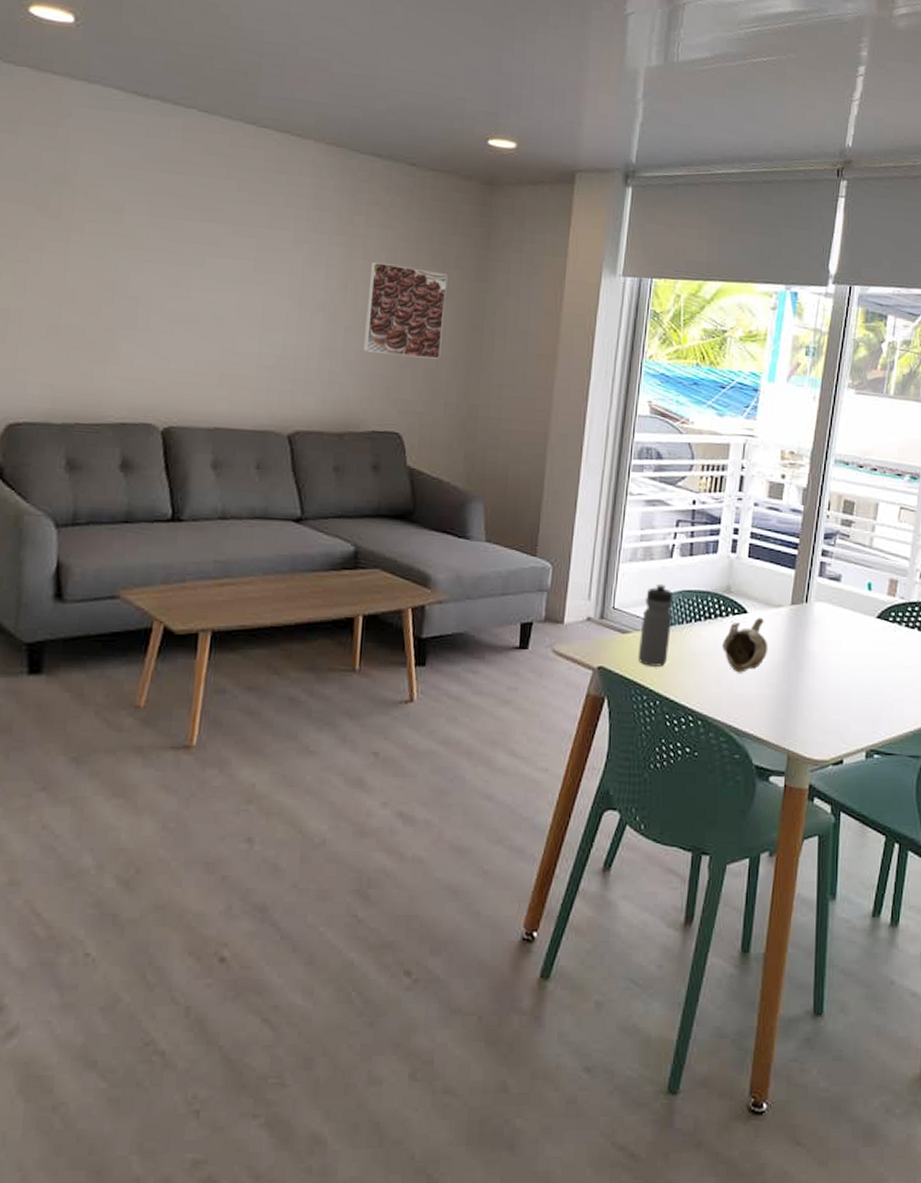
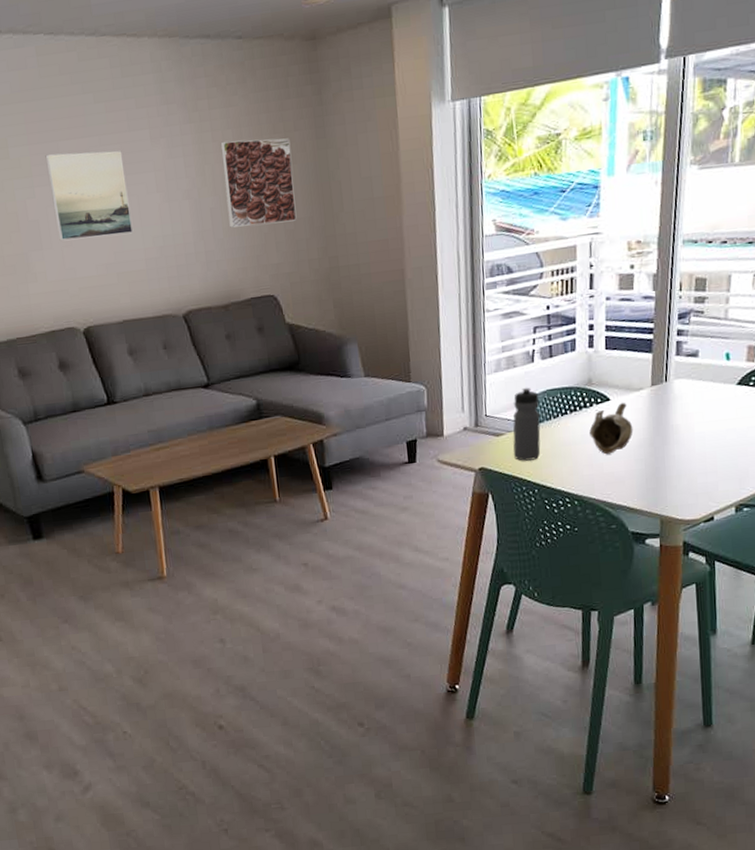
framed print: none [159,230,258,335] -> present [45,150,134,241]

